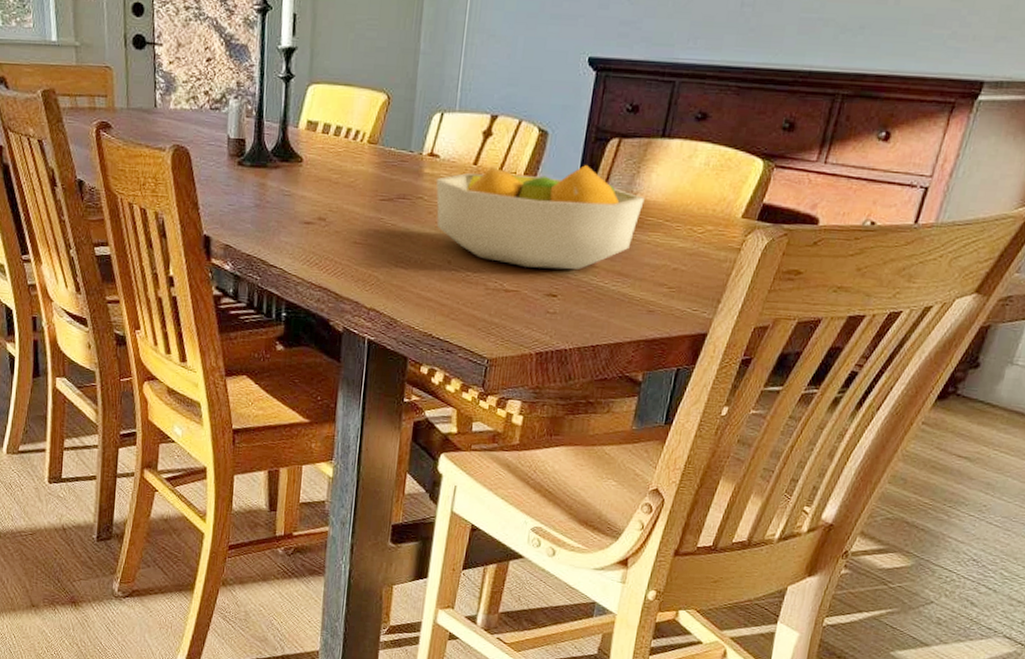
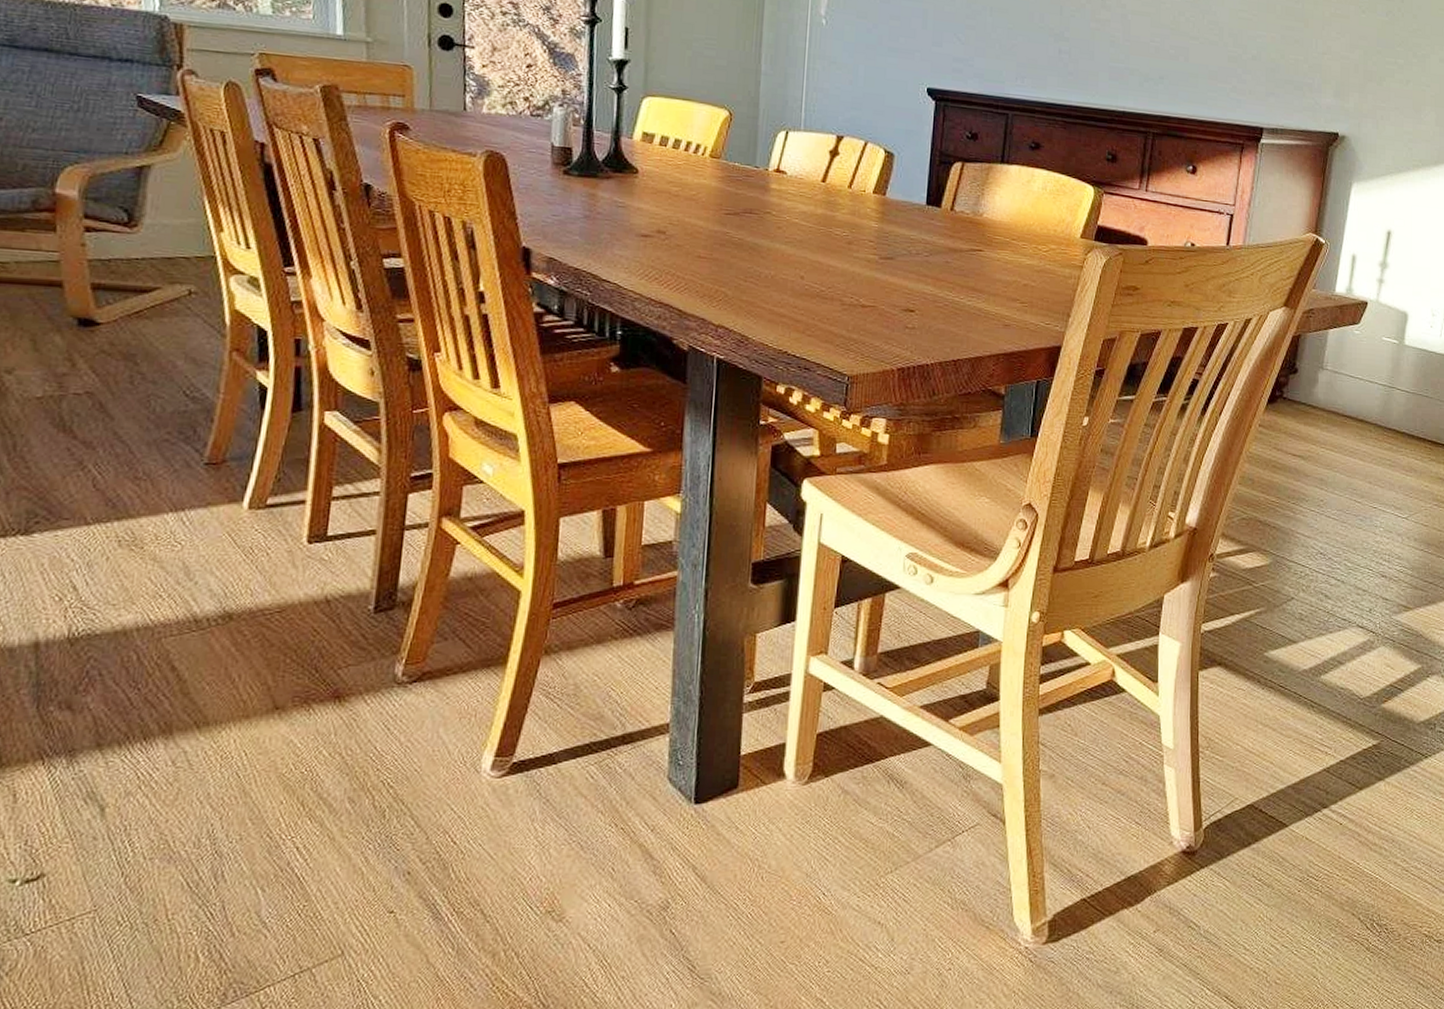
fruit bowl: present [436,164,645,270] -> none [784,185,991,285]

